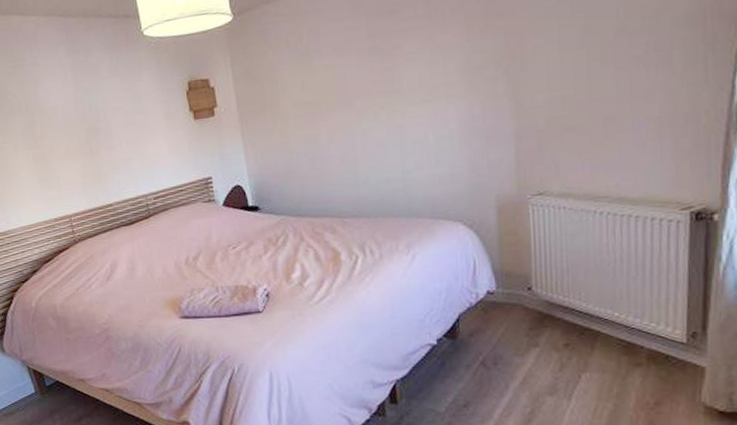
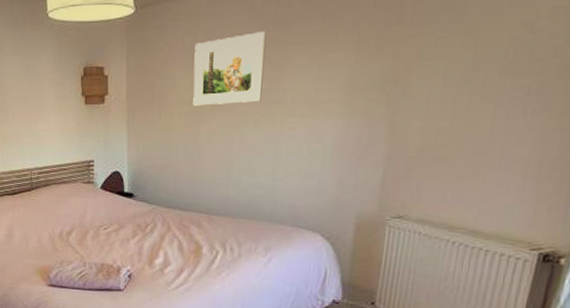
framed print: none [300,22,377,107] -> present [193,32,267,106]

